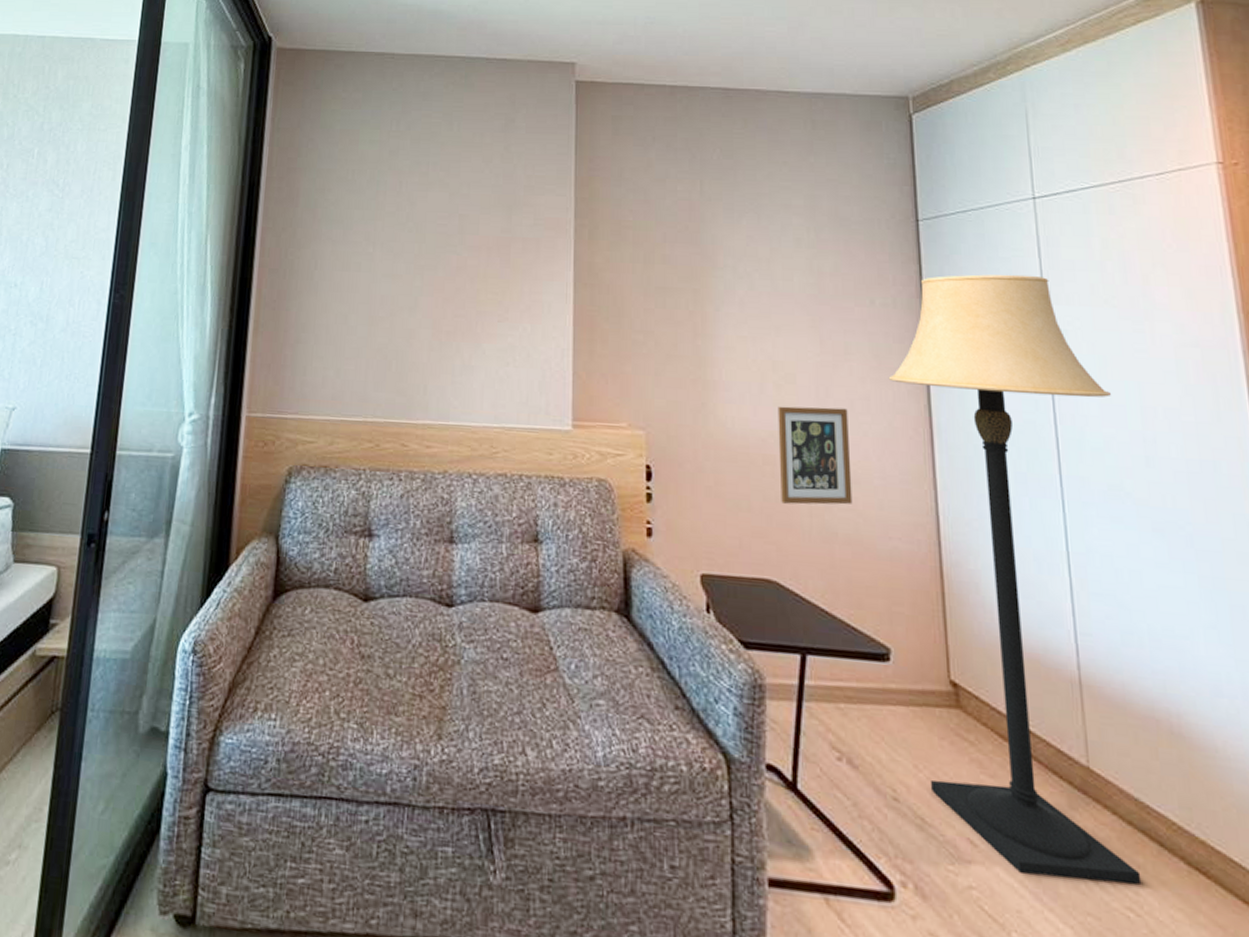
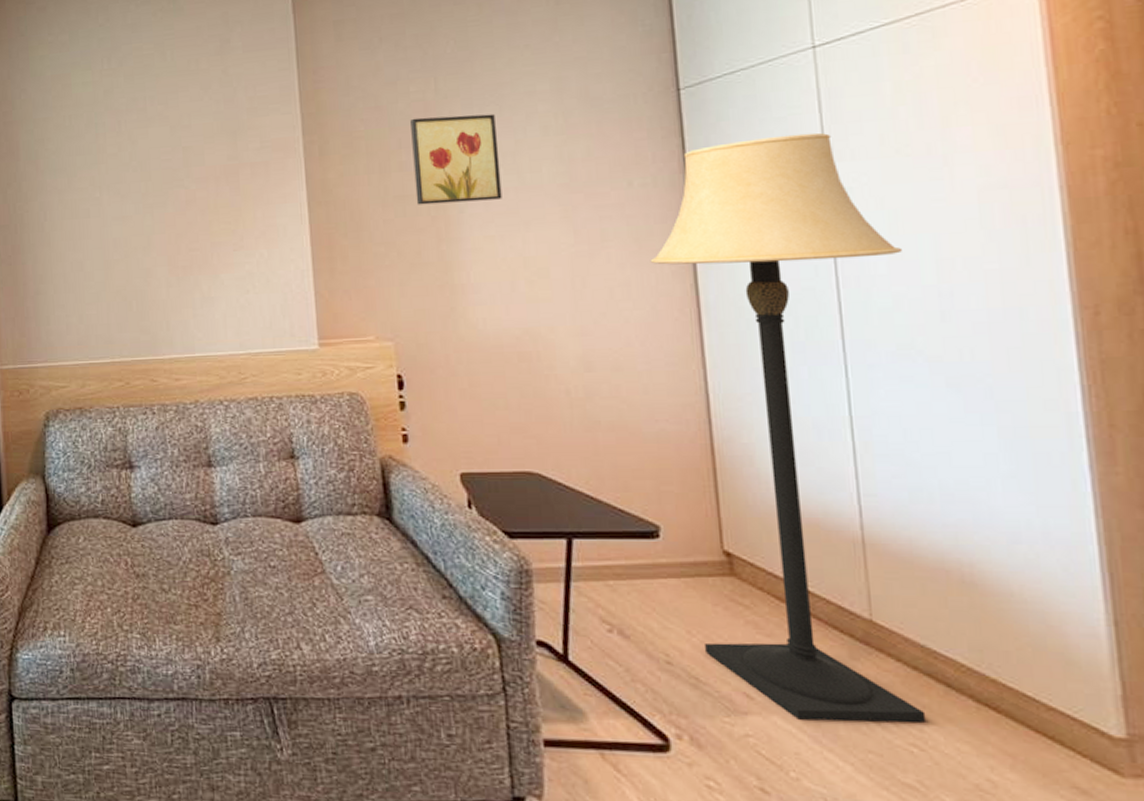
wall art: none [676,215,756,302] -> present [410,113,502,205]
picture frame: present [778,406,853,505] -> none [531,297,615,398]

